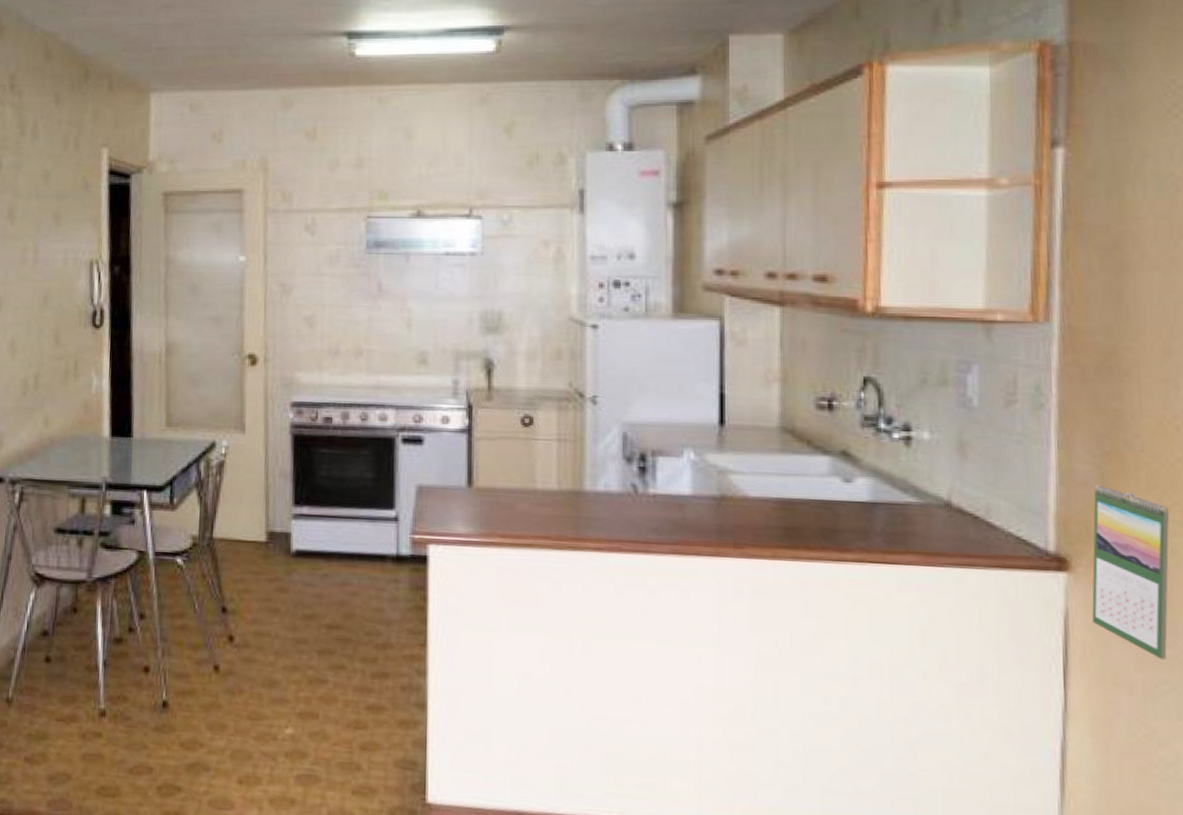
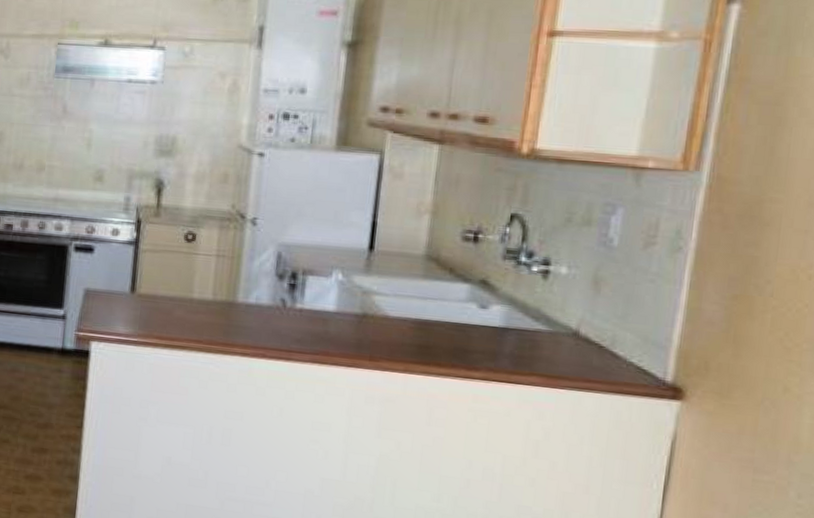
calendar: present [1092,485,1170,660] -> none [698,324,789,484]

